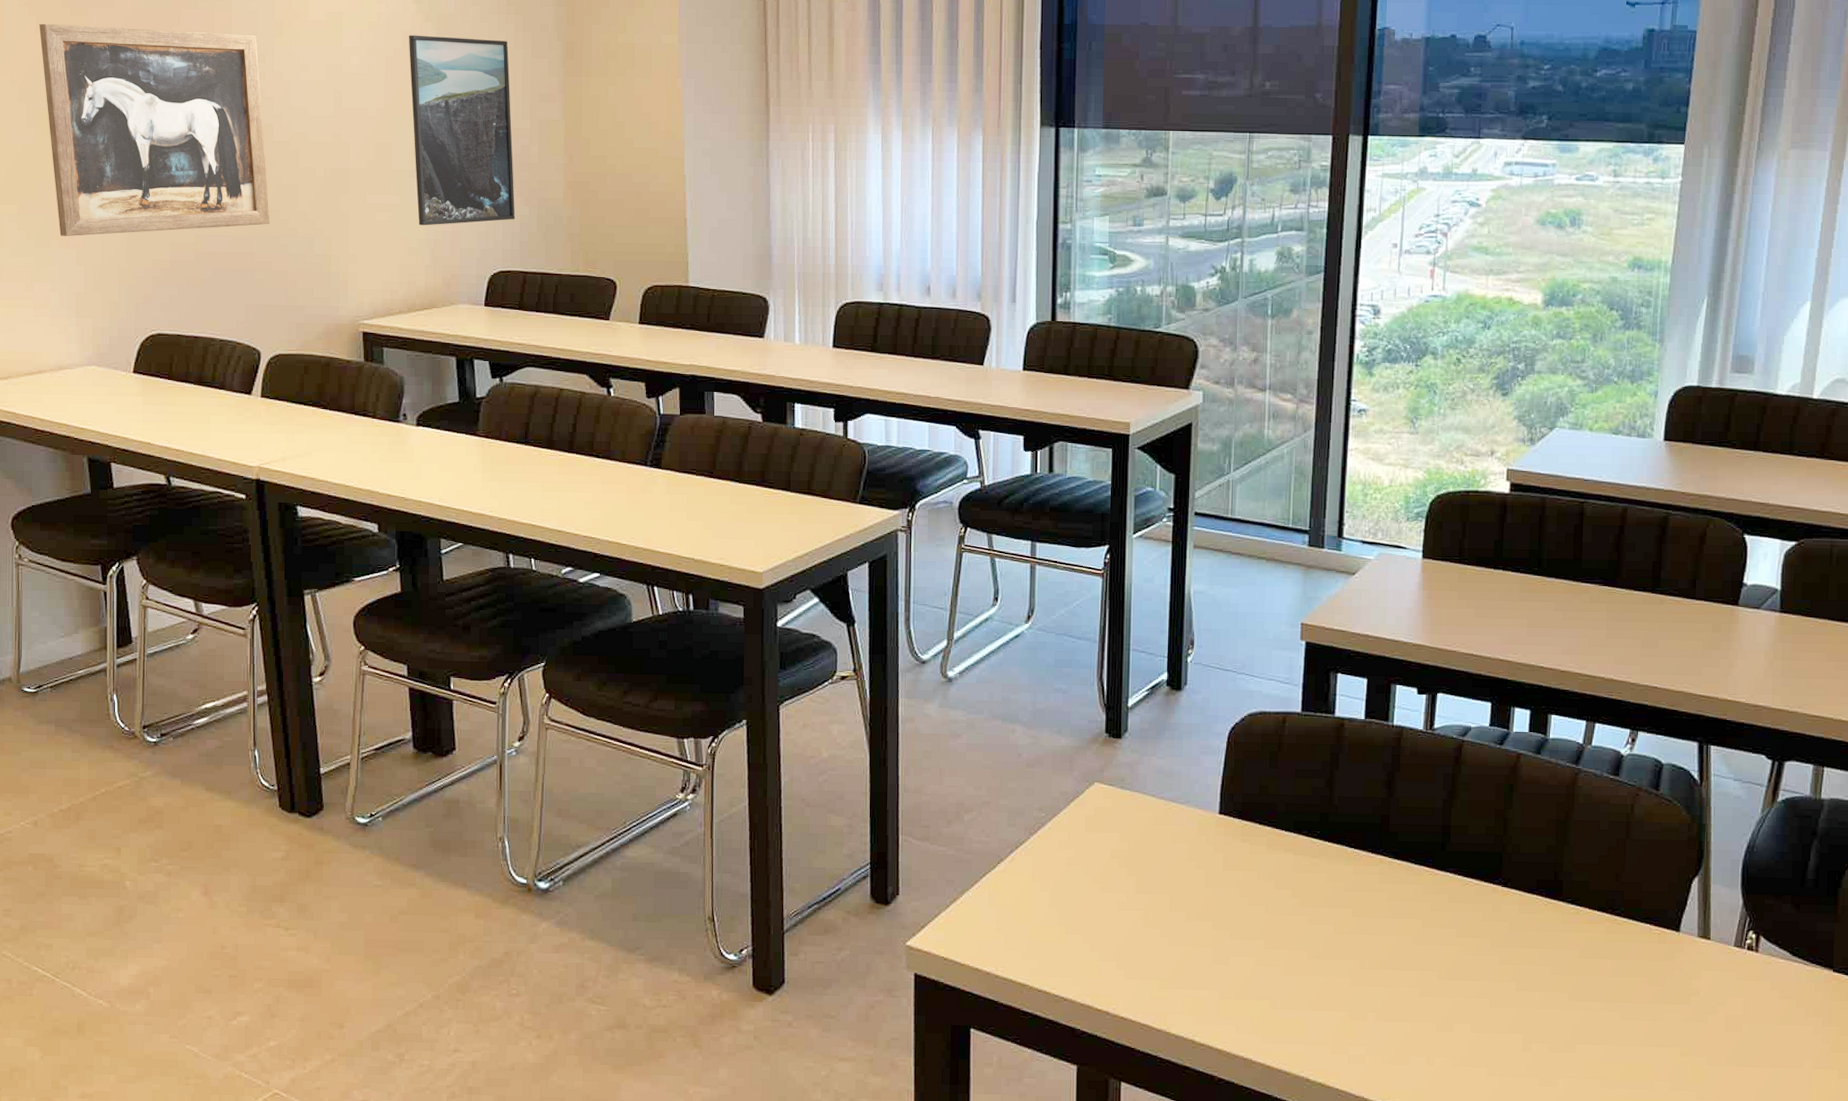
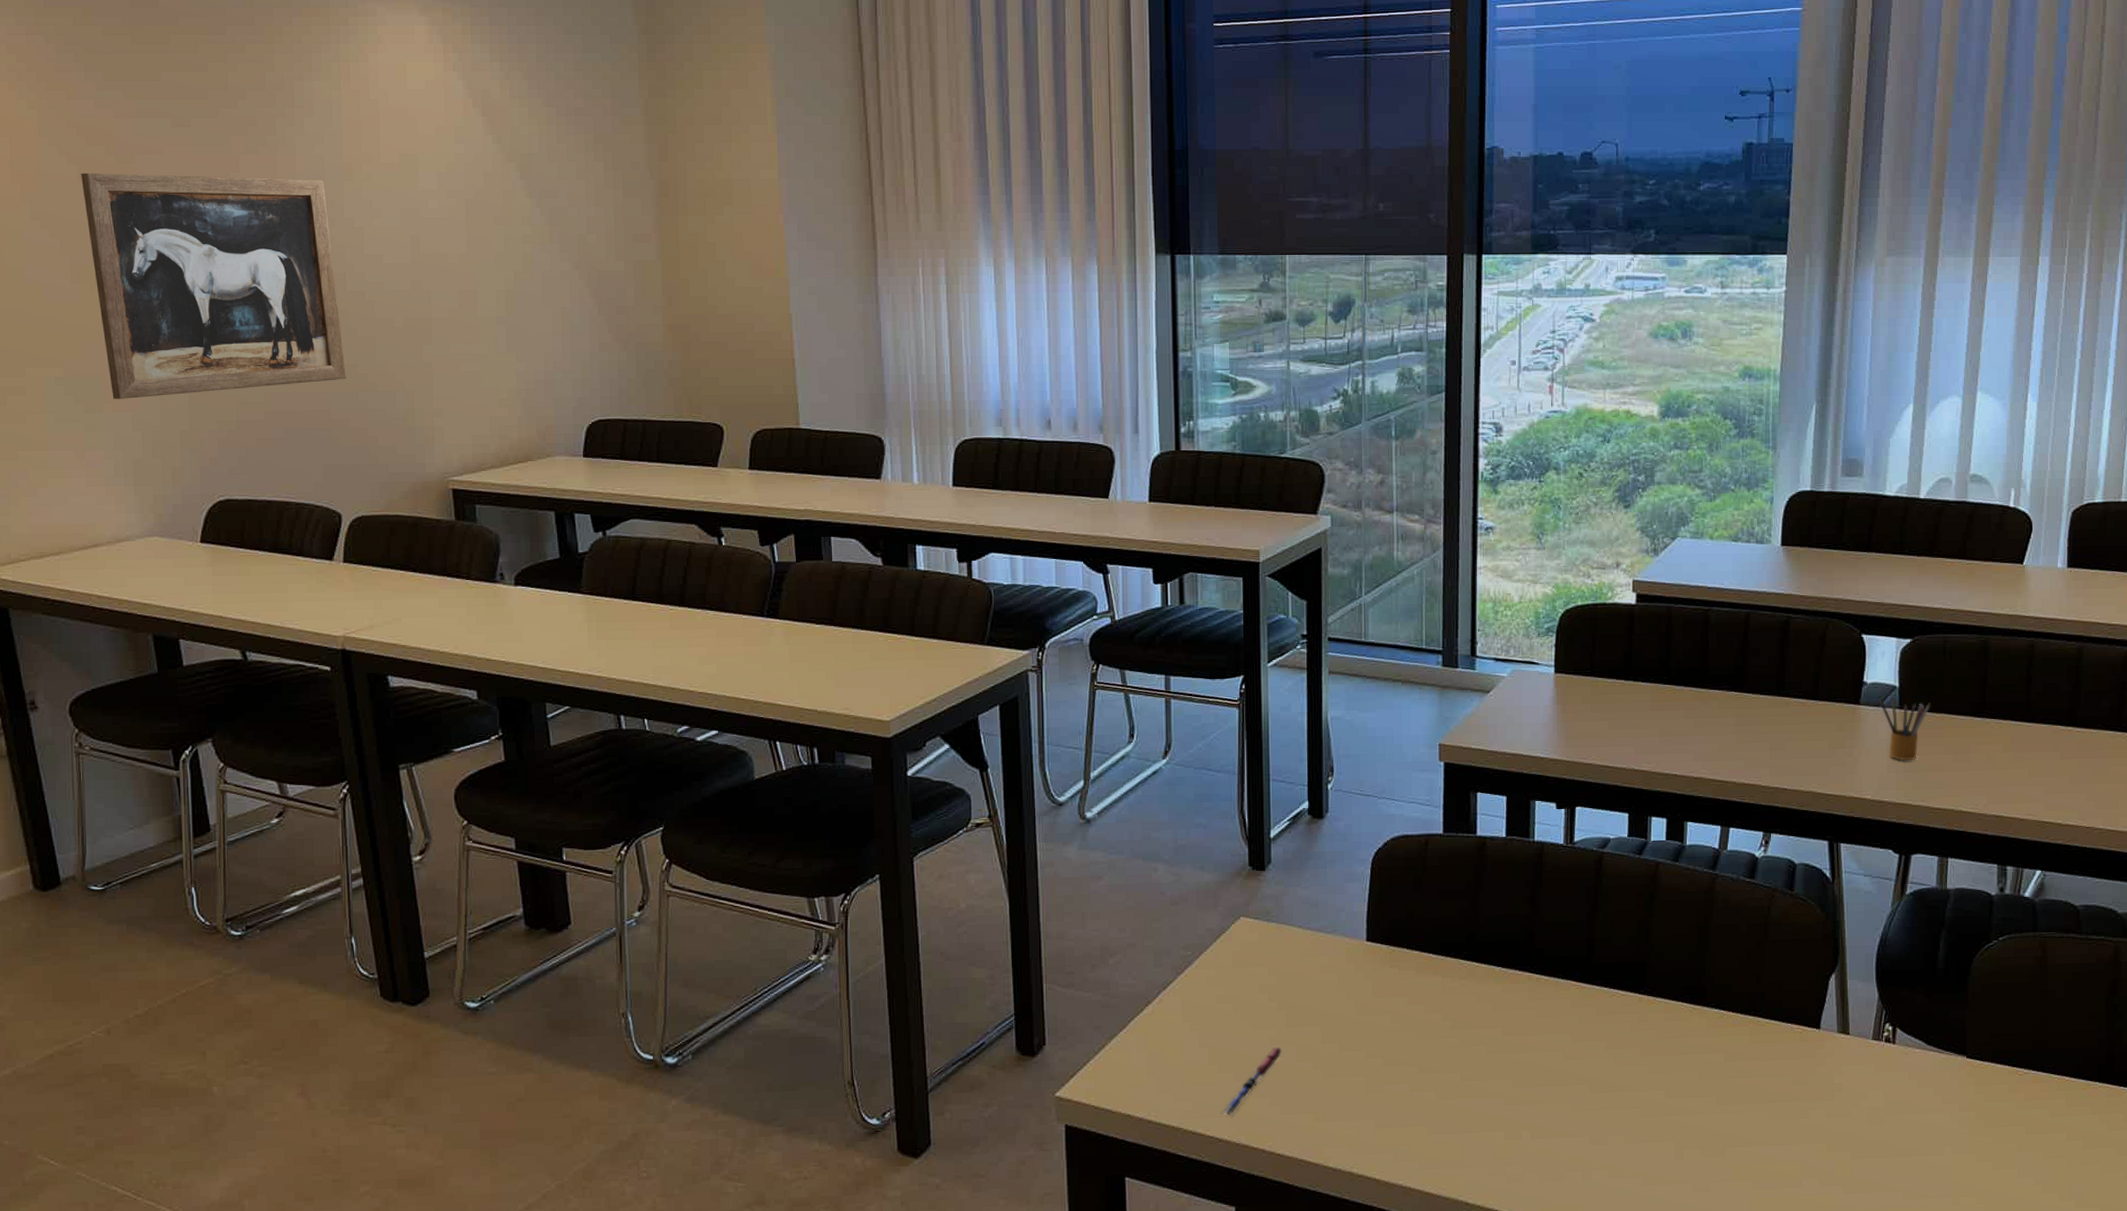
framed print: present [408,35,516,226] -> none [489,176,613,375]
pen: none [1066,912,1132,977] -> present [1220,1046,1284,1116]
pencil box: none [1759,600,1814,666] -> present [1880,697,1931,761]

